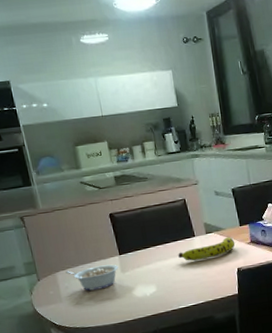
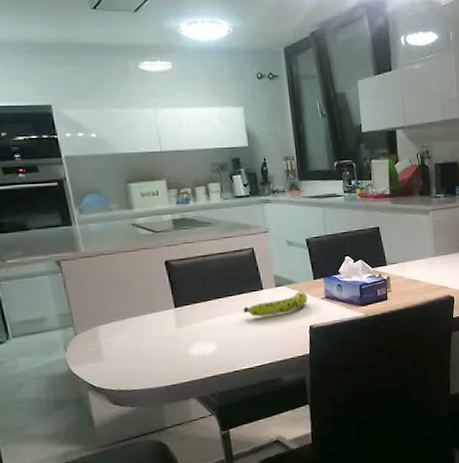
legume: present [65,264,119,291] -> none [109,318,174,348]

